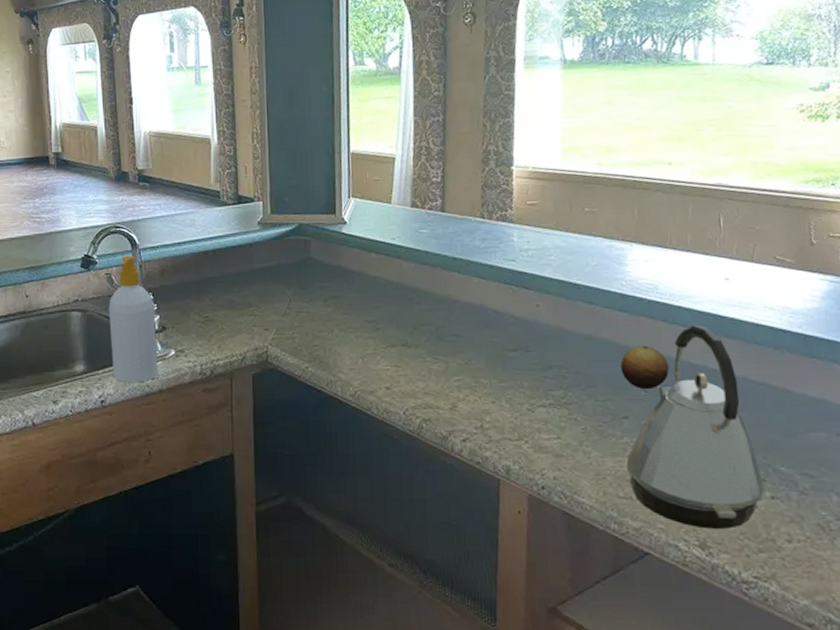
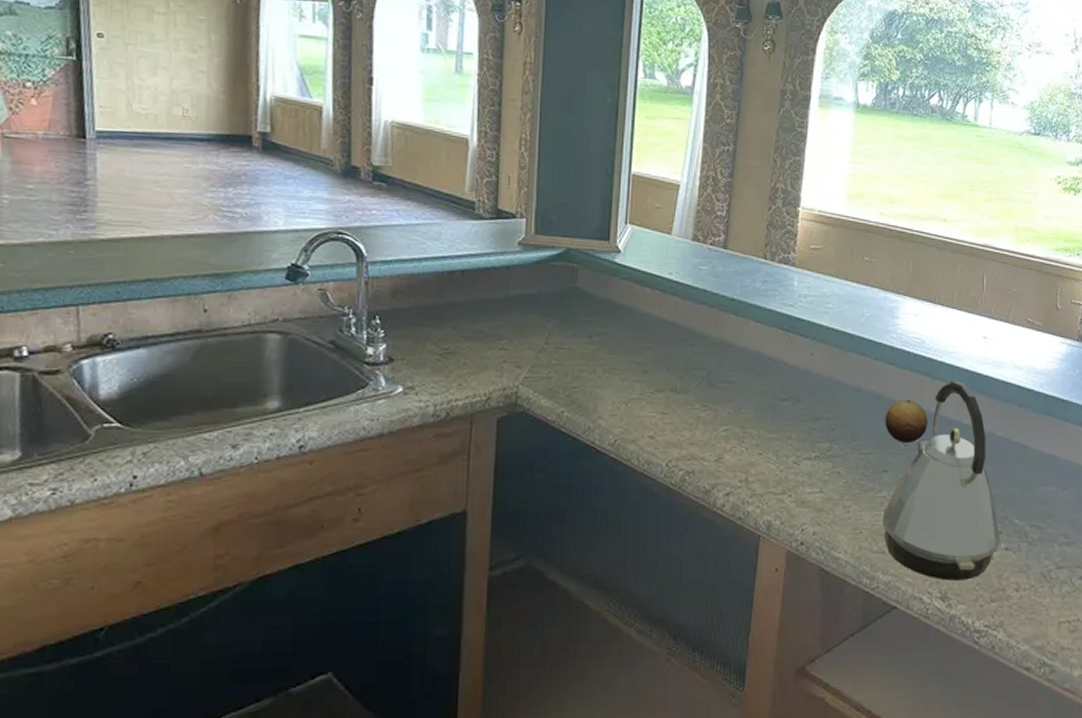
soap bottle: present [108,255,158,383] -> none [318,269,381,425]

